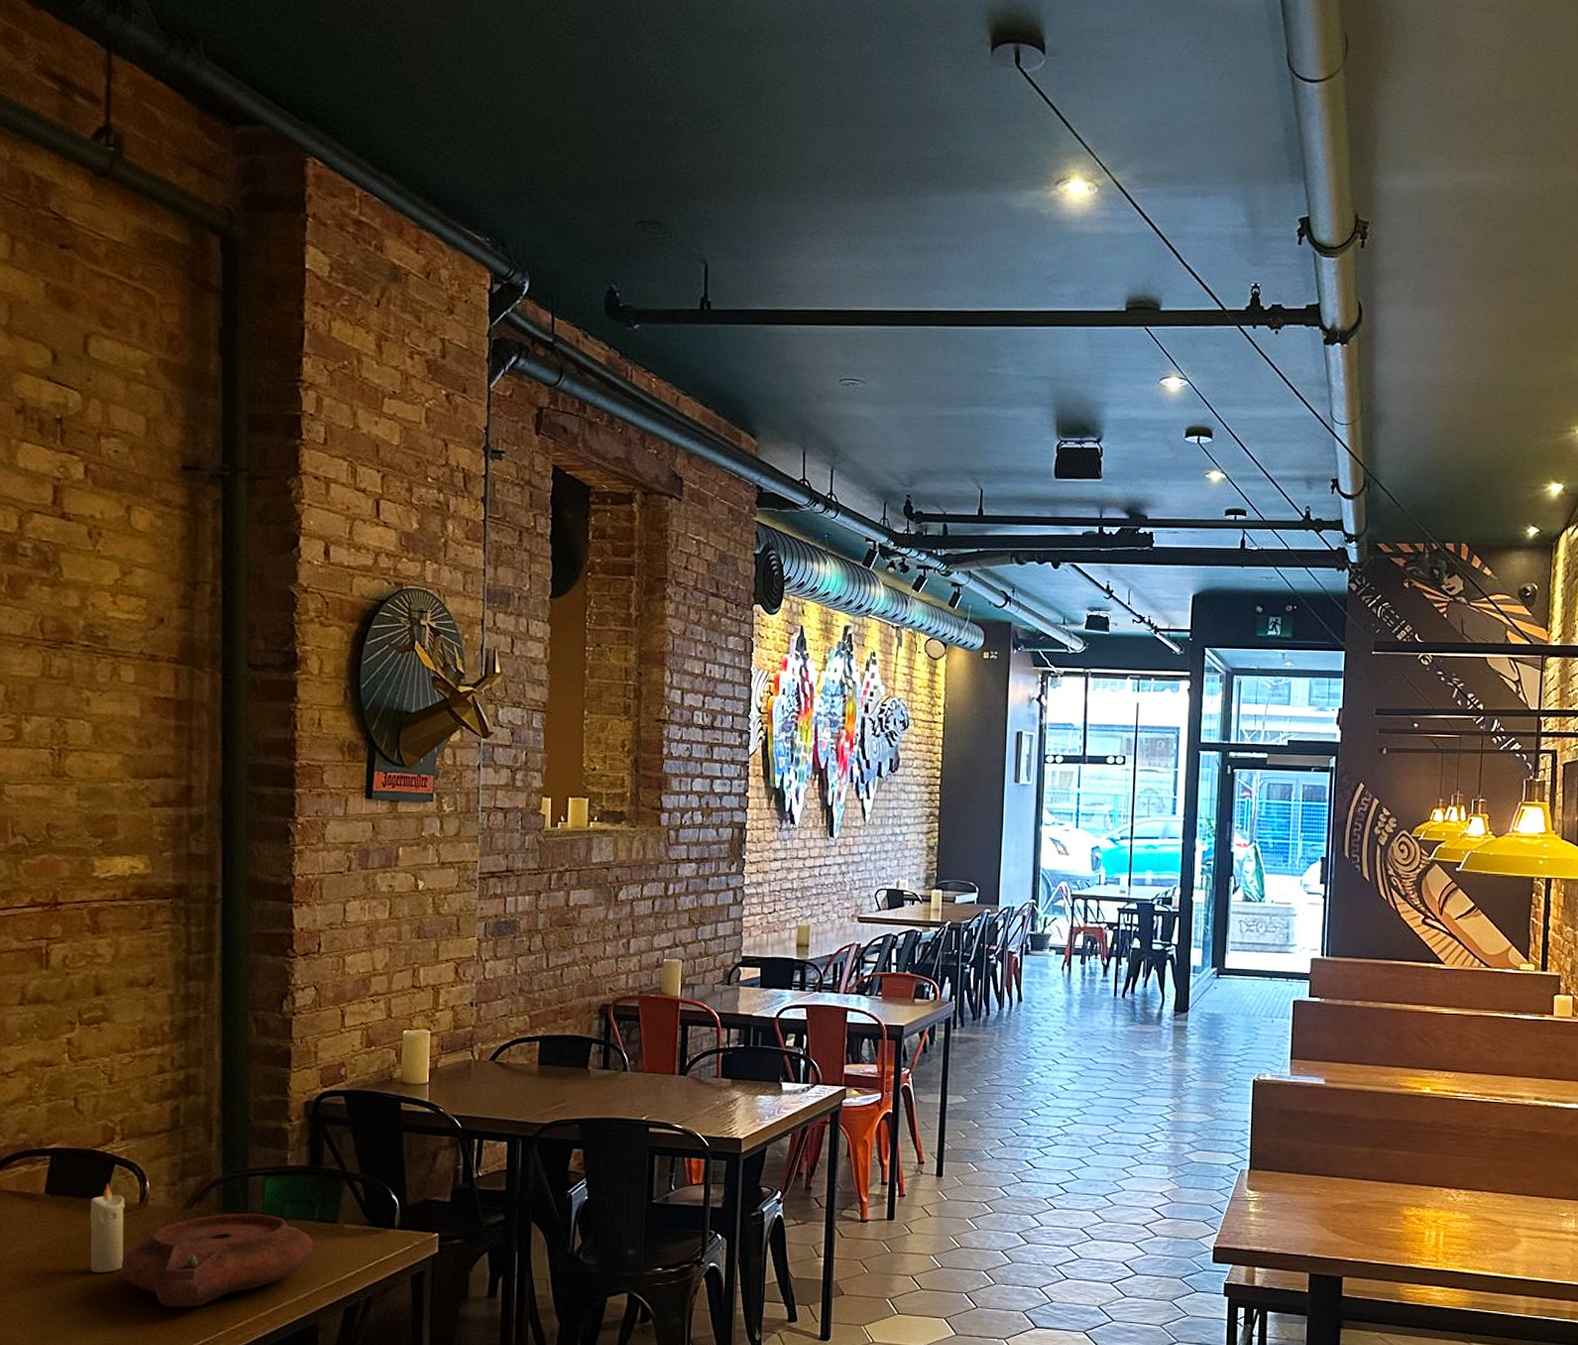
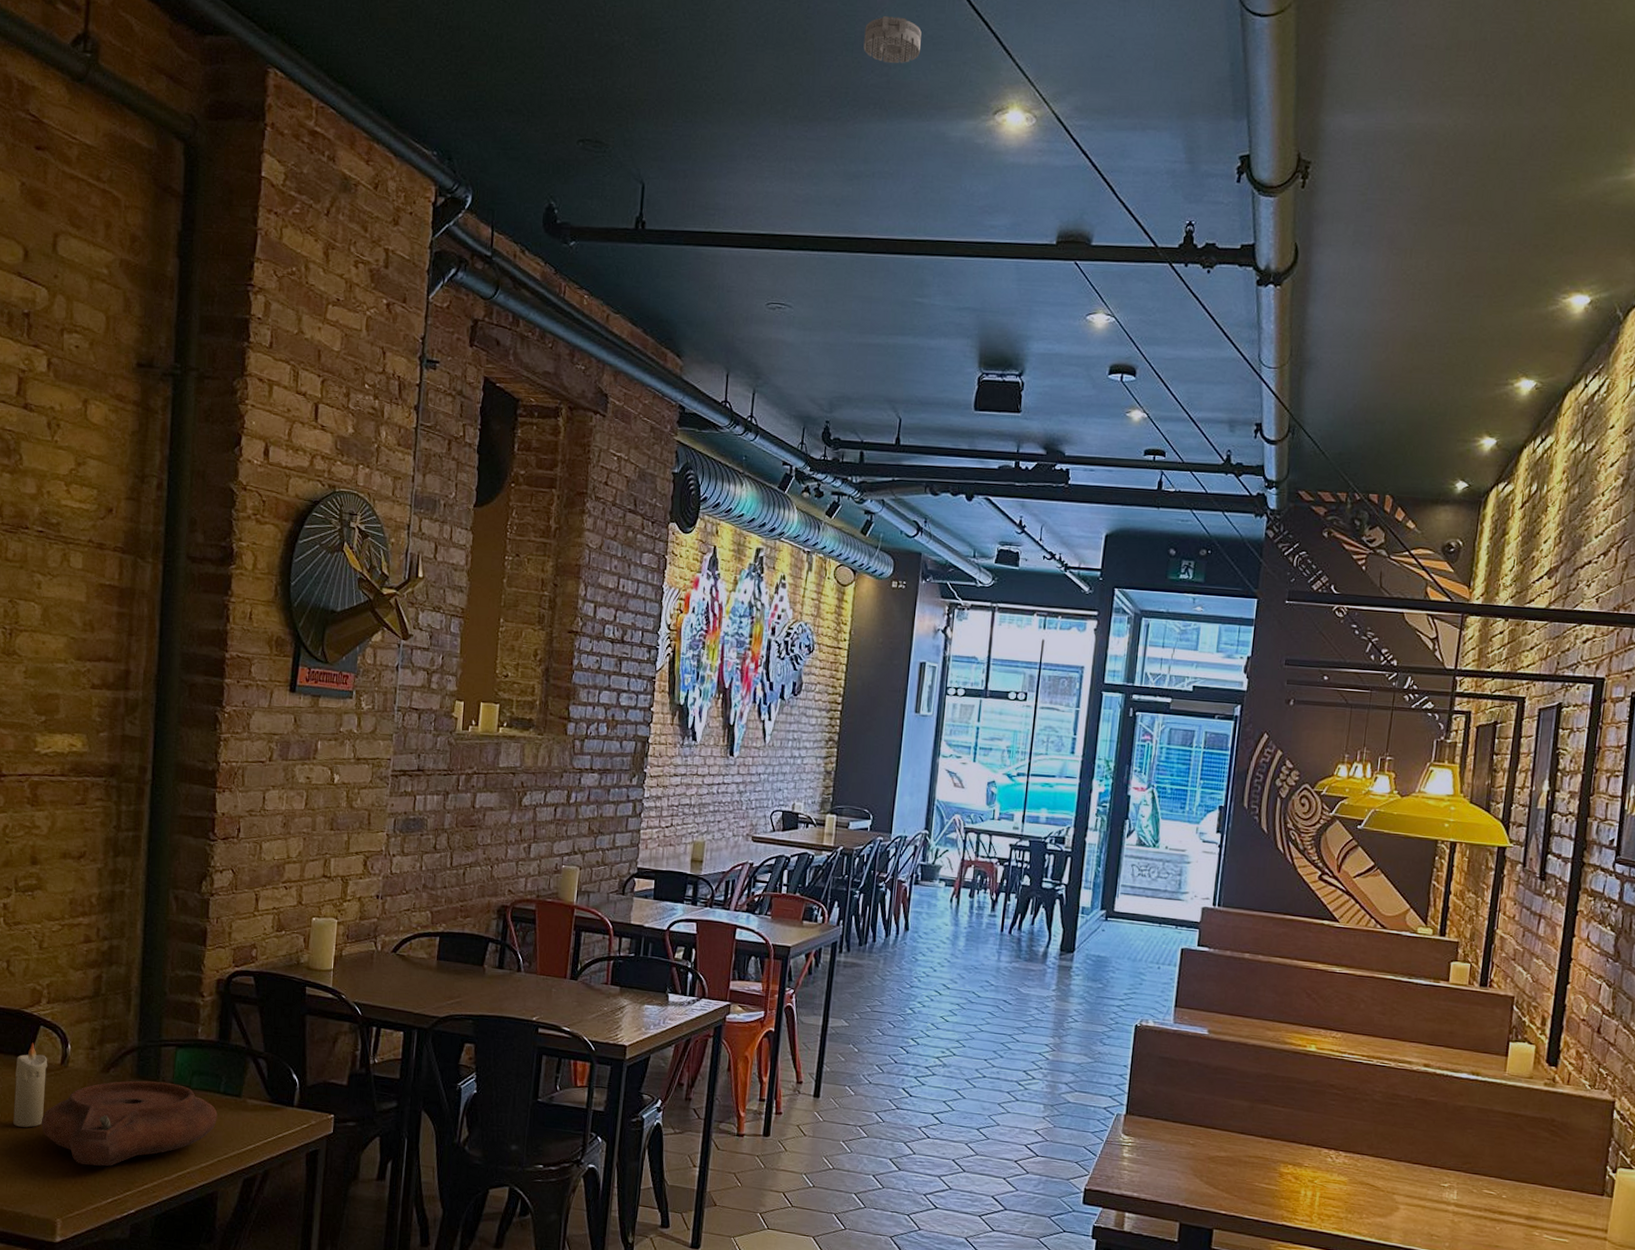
smoke detector: none [921,90,979,136] -> present [863,16,922,63]

